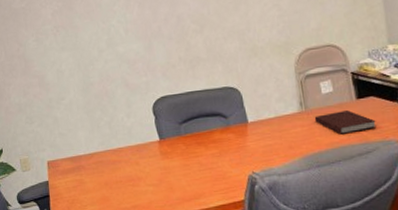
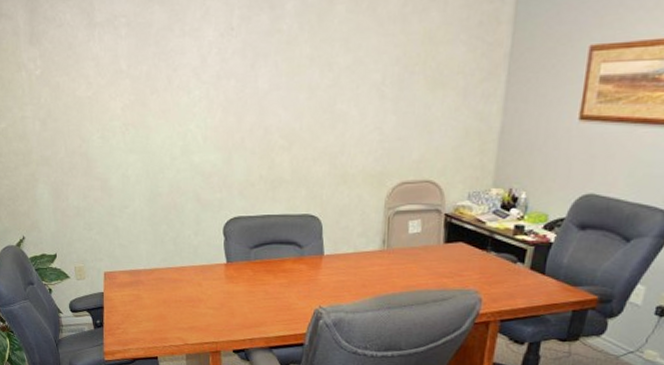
notebook: present [314,110,377,134] -> none [395,254,459,278]

